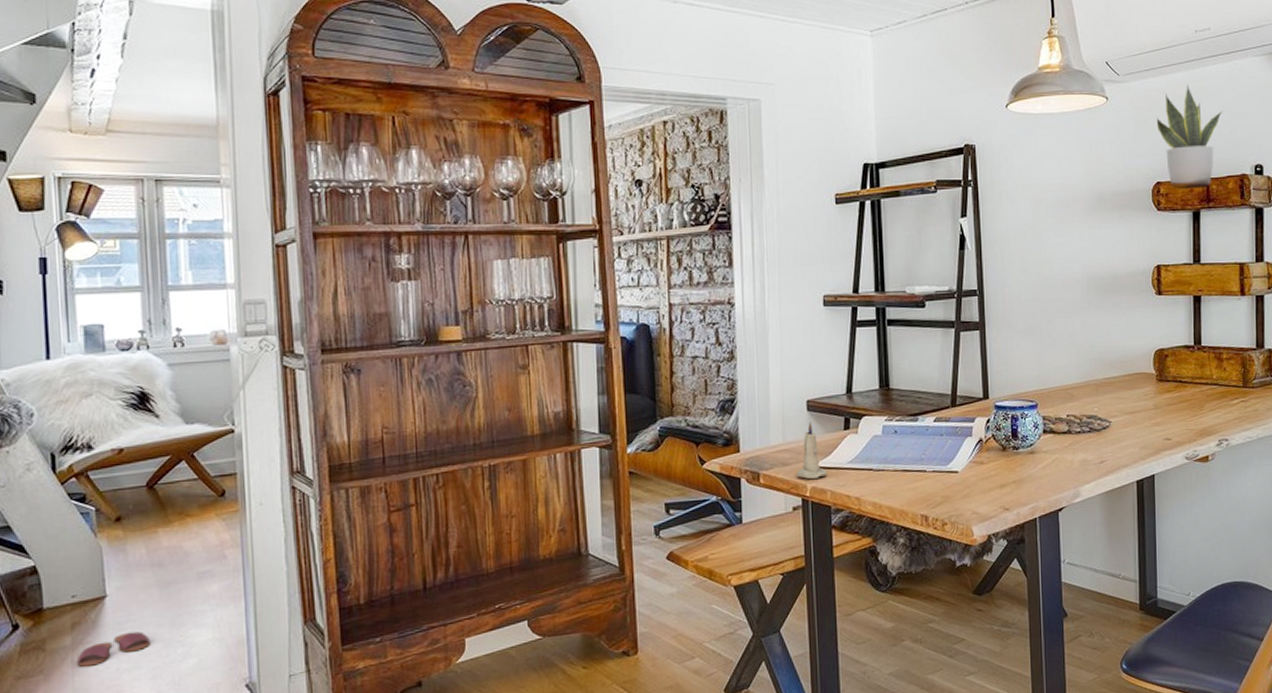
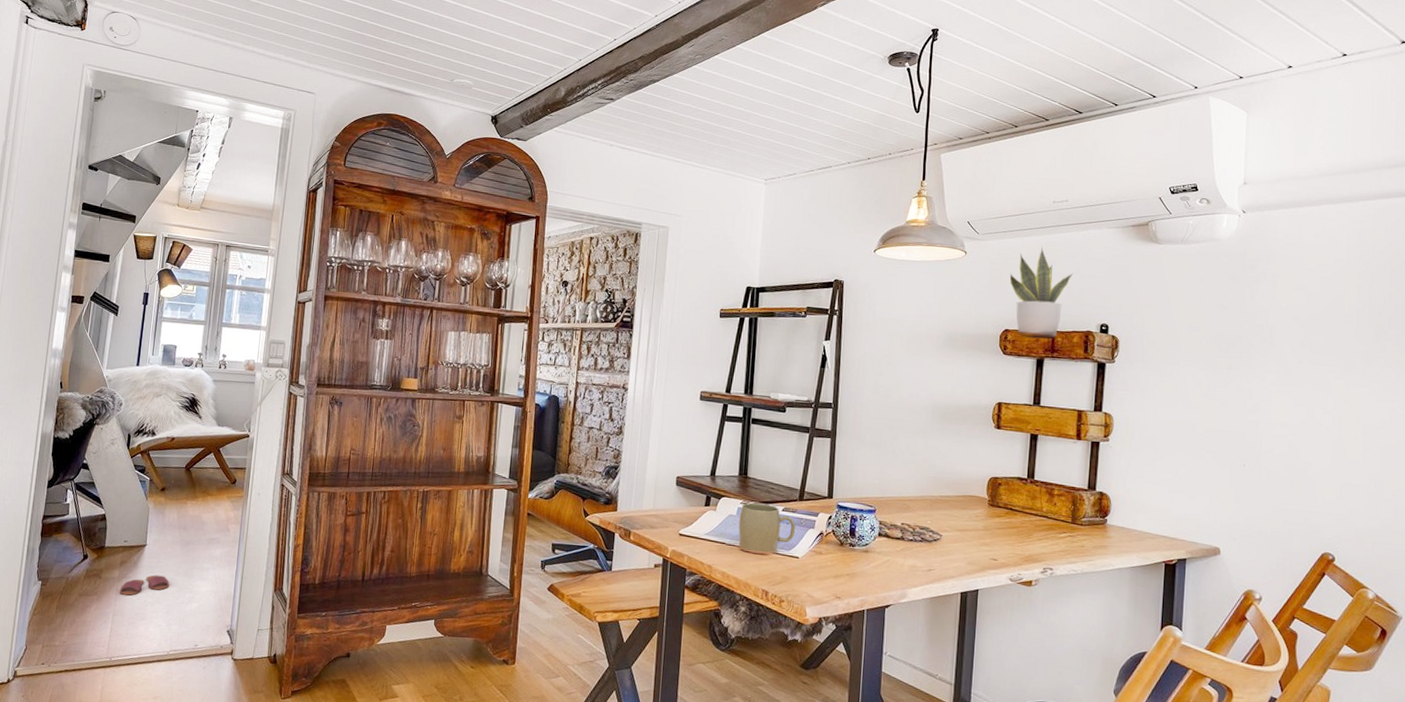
candle: present [796,421,827,480] -> none [660,494,686,544]
mug: none [885,416,951,476] -> present [738,503,796,555]

